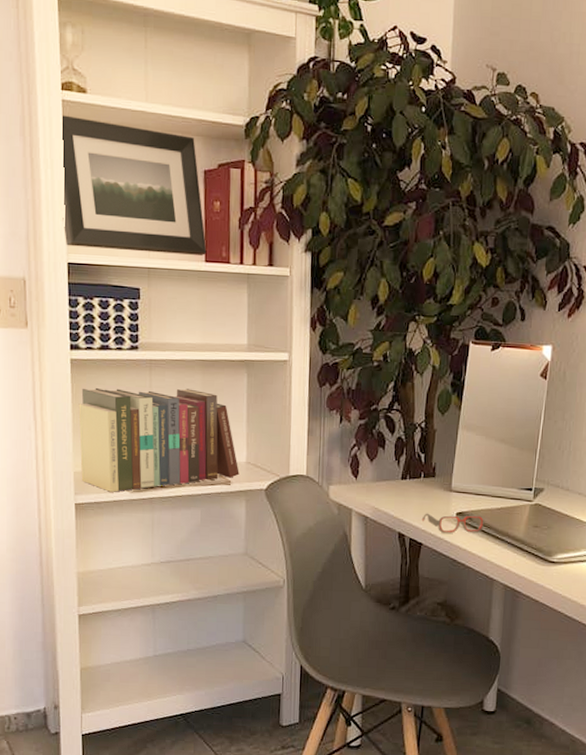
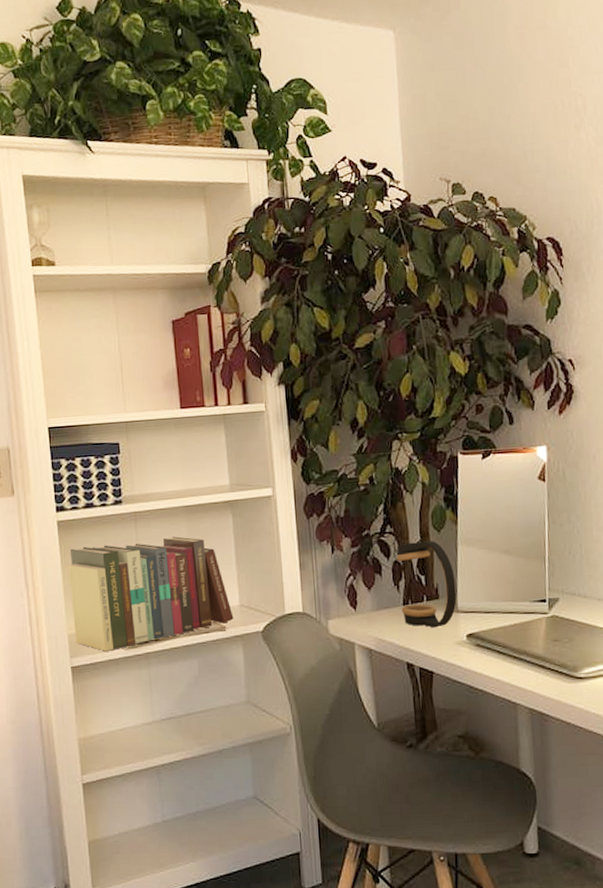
picture frame: present [62,115,207,255] -> none [35,288,182,412]
headphones: none [399,421,453,504] -> present [396,541,457,628]
spectacles: present [421,513,485,534] -> none [429,633,499,659]

